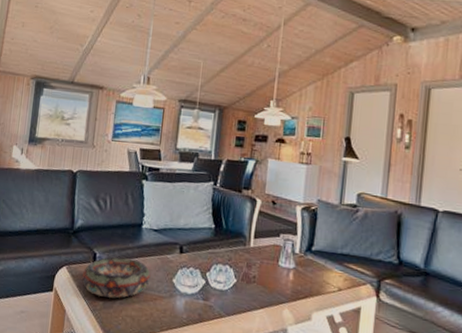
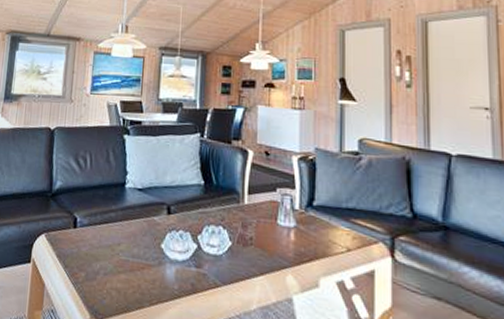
decorative bowl: present [81,257,151,298] -> none [61,221,137,269]

